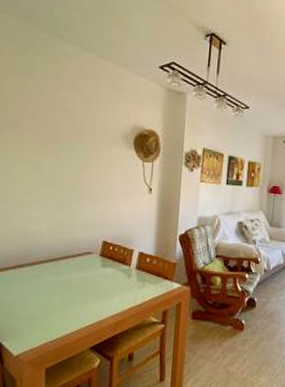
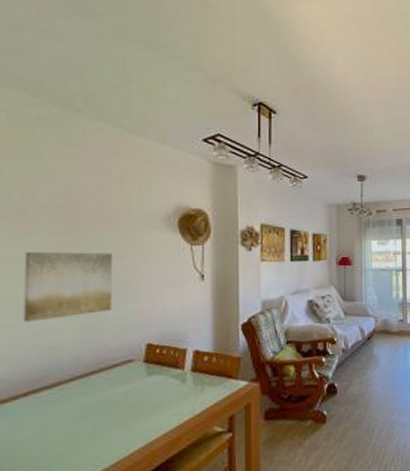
wall art: none [14,154,80,212] -> present [23,251,112,322]

